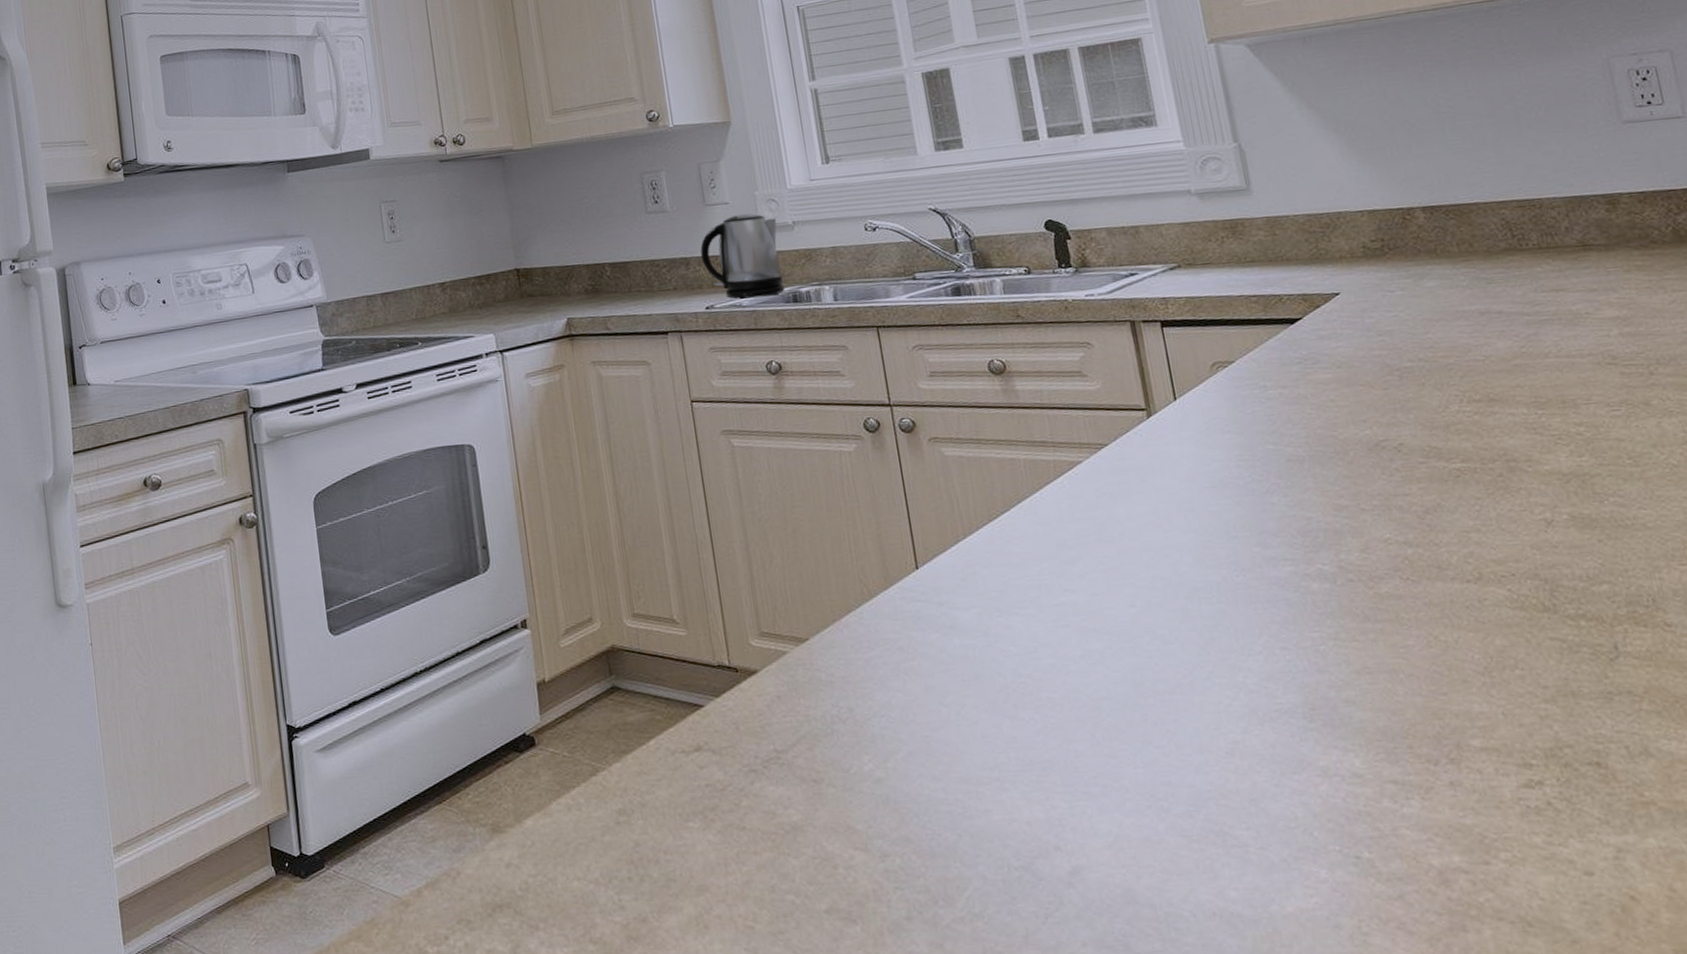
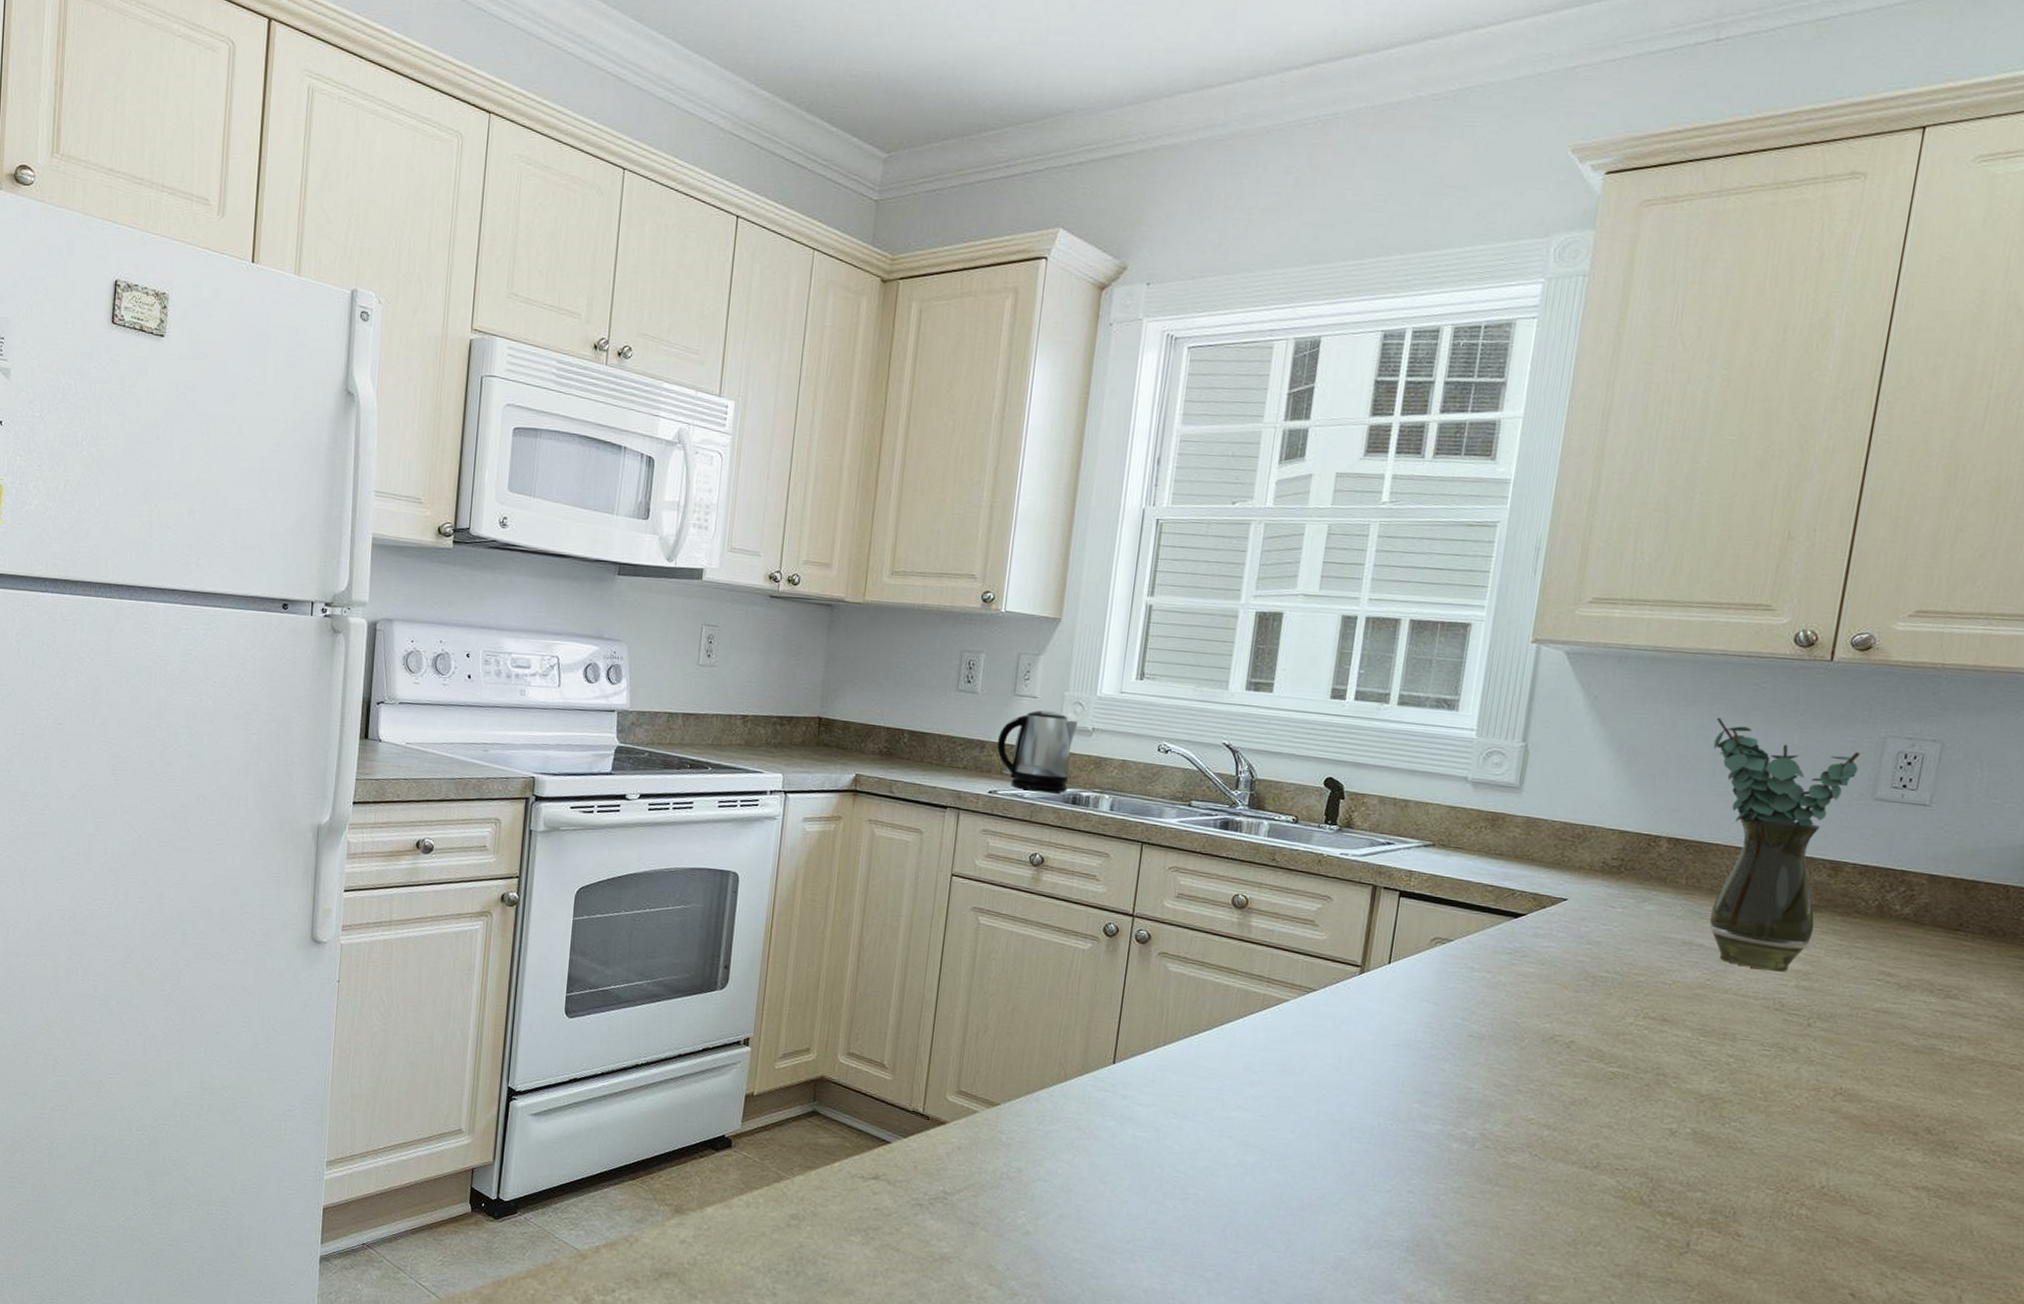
vase: none [1425,75,1616,325] -> present [1709,717,1860,972]

